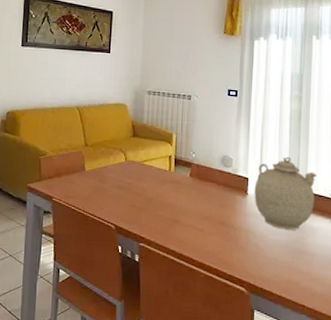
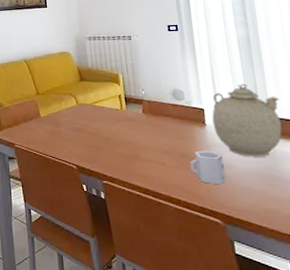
cup: none [226,219,258,255] -> present [190,150,226,185]

